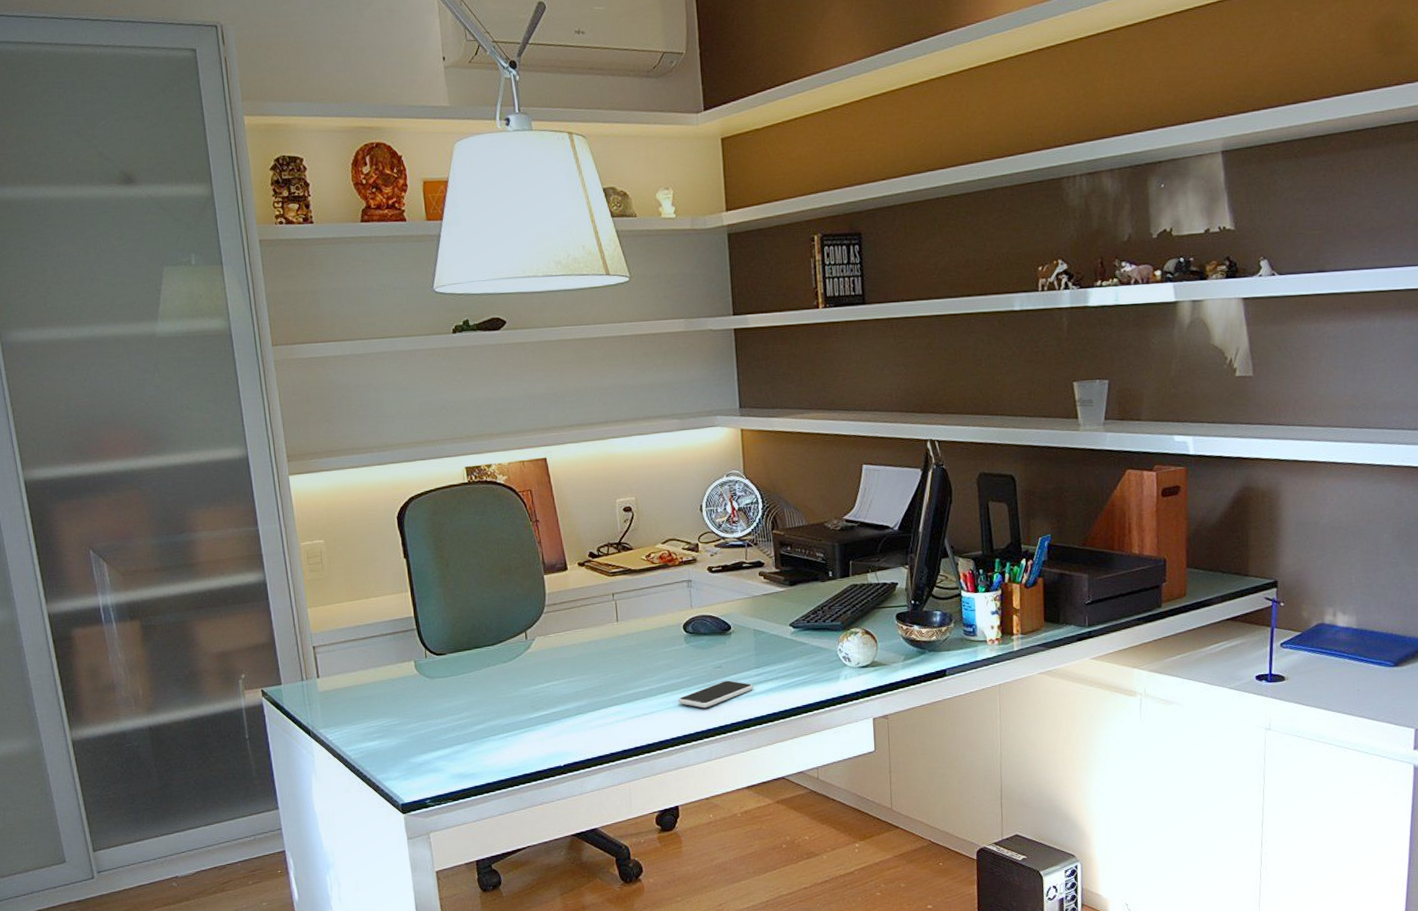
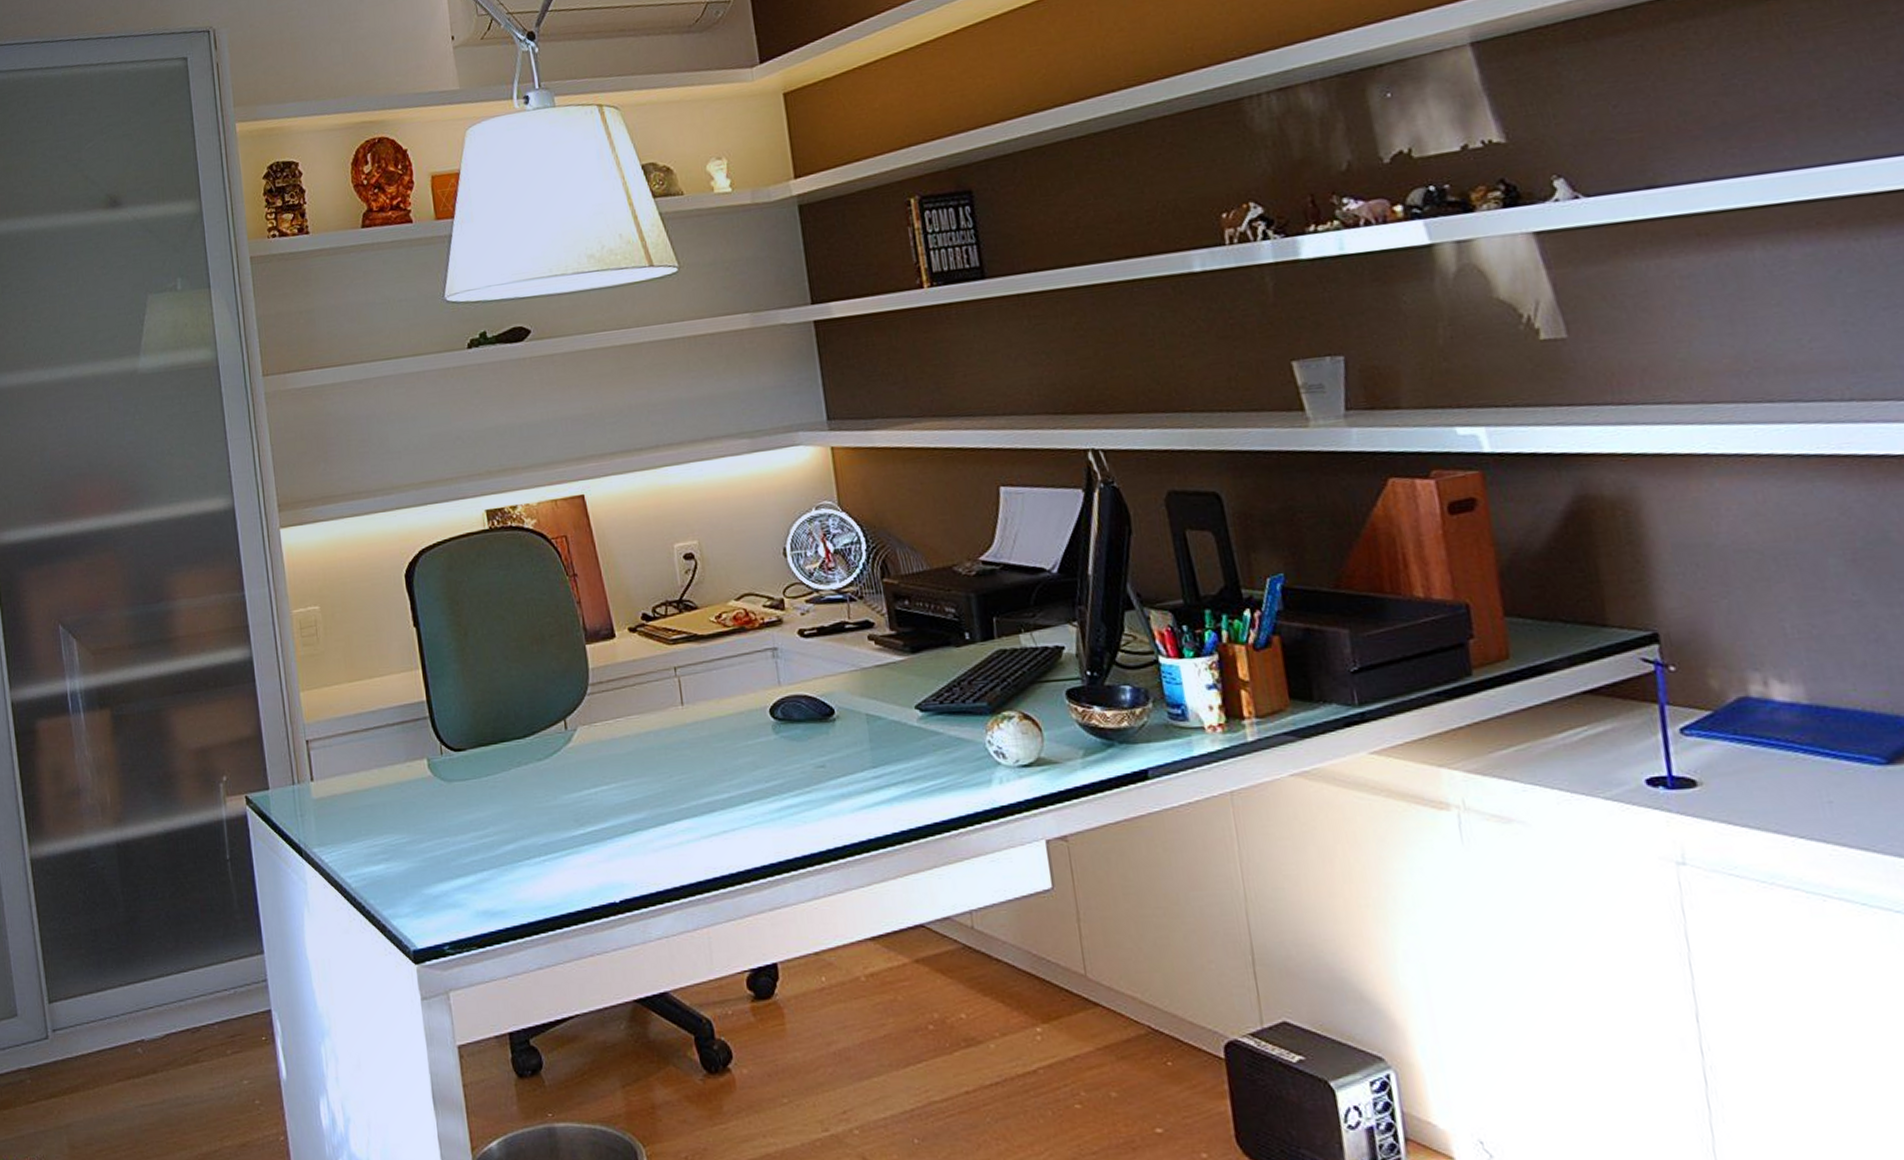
smartphone: present [678,680,754,708] -> none [768,785,872,824]

